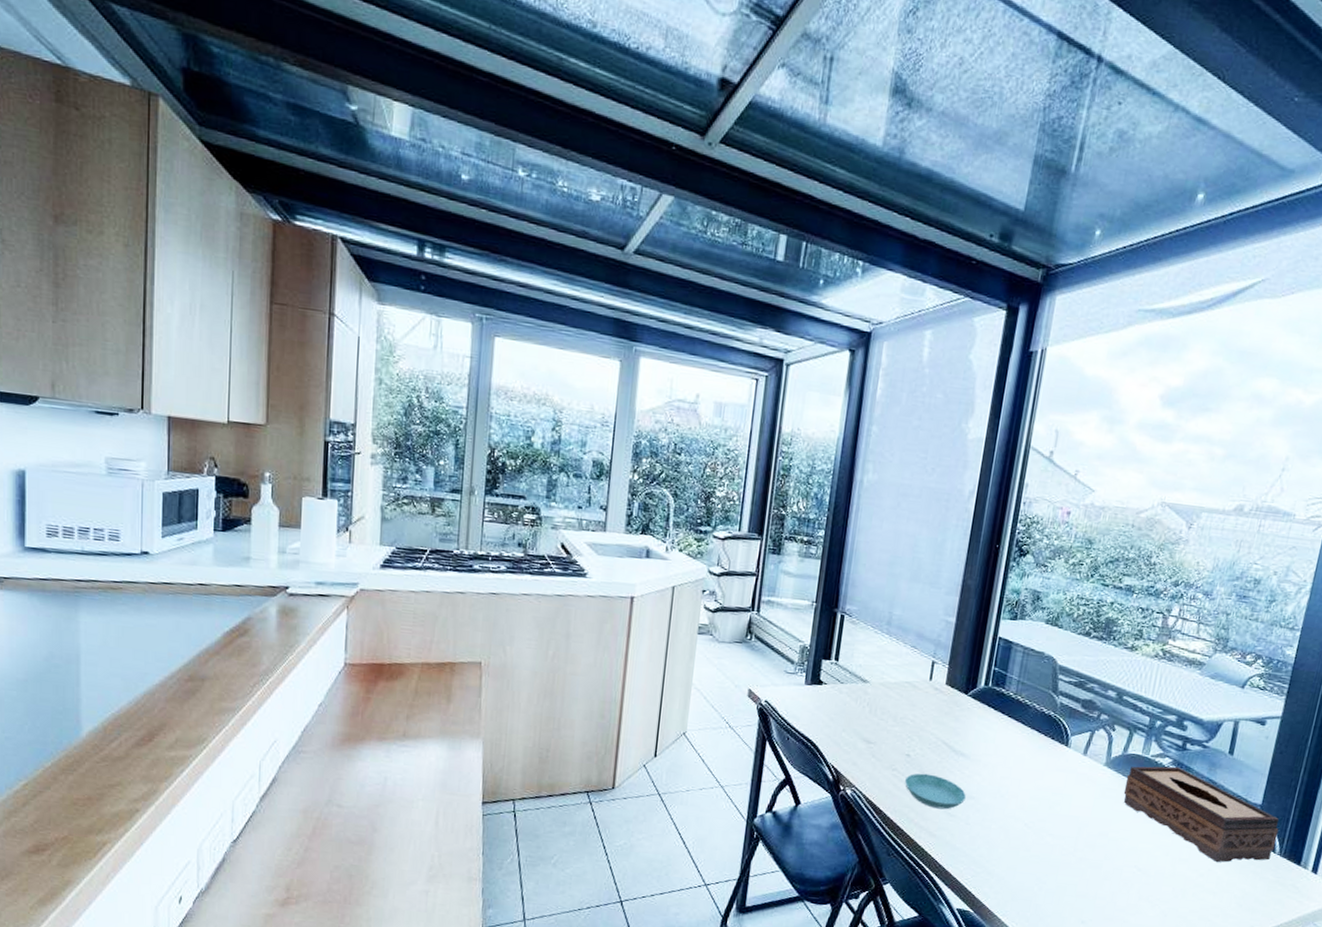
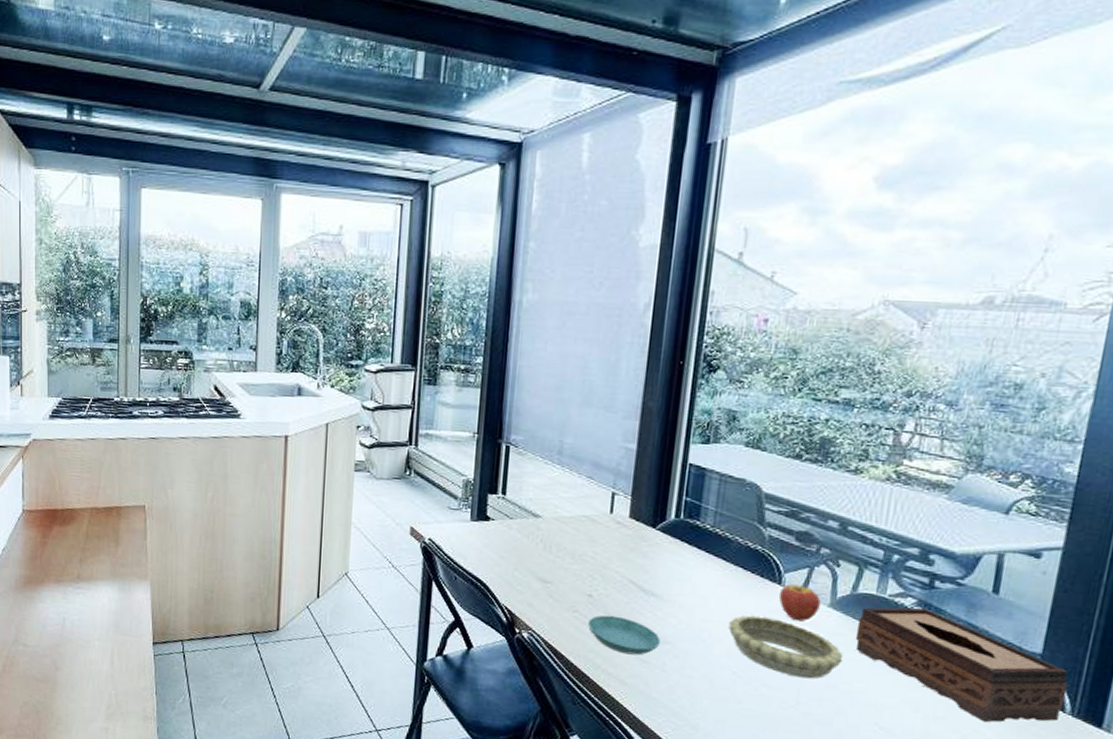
decorative bowl: none [1023,773,1114,829] -> present [728,615,844,679]
fruit: none [1065,743,1099,779] -> present [778,581,821,622]

